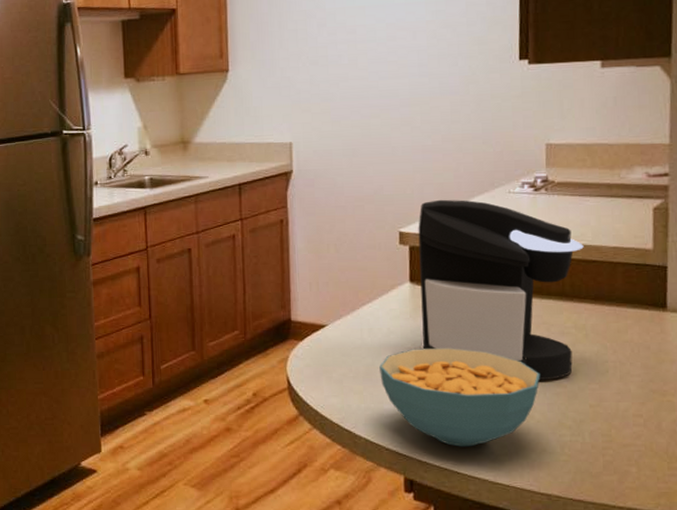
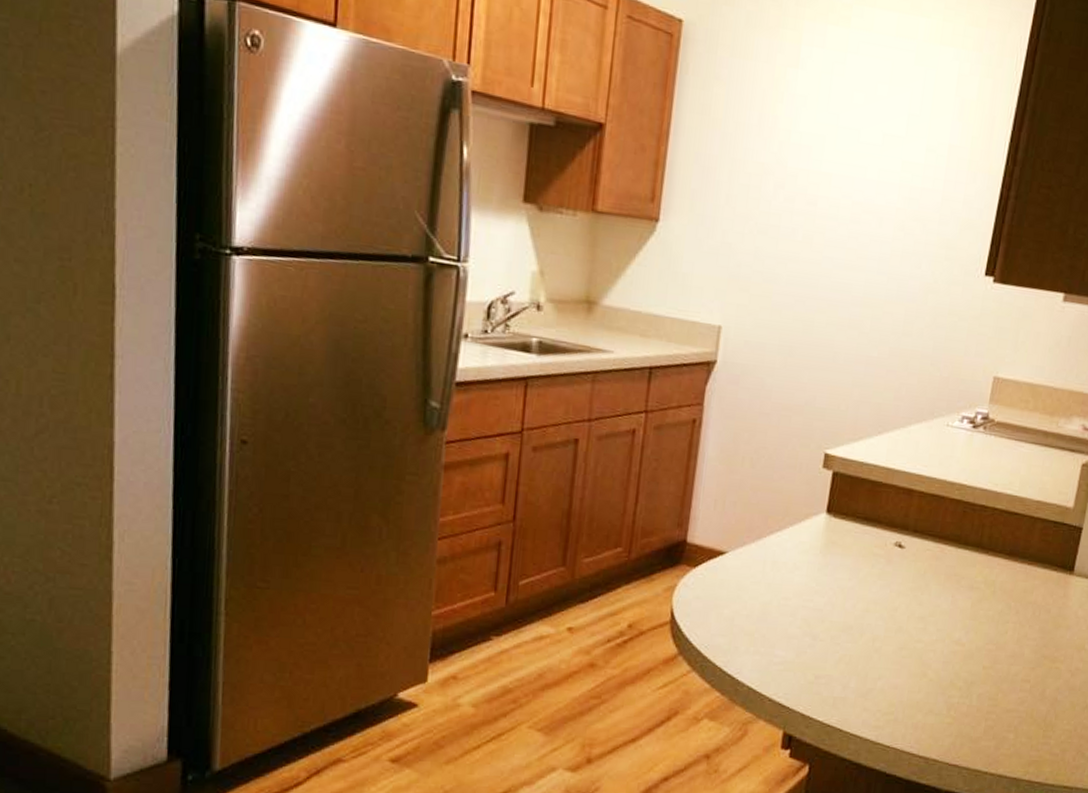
cereal bowl: present [379,348,540,447] -> none [776,589,942,703]
coffee maker: present [418,199,584,380] -> none [827,422,1010,636]

